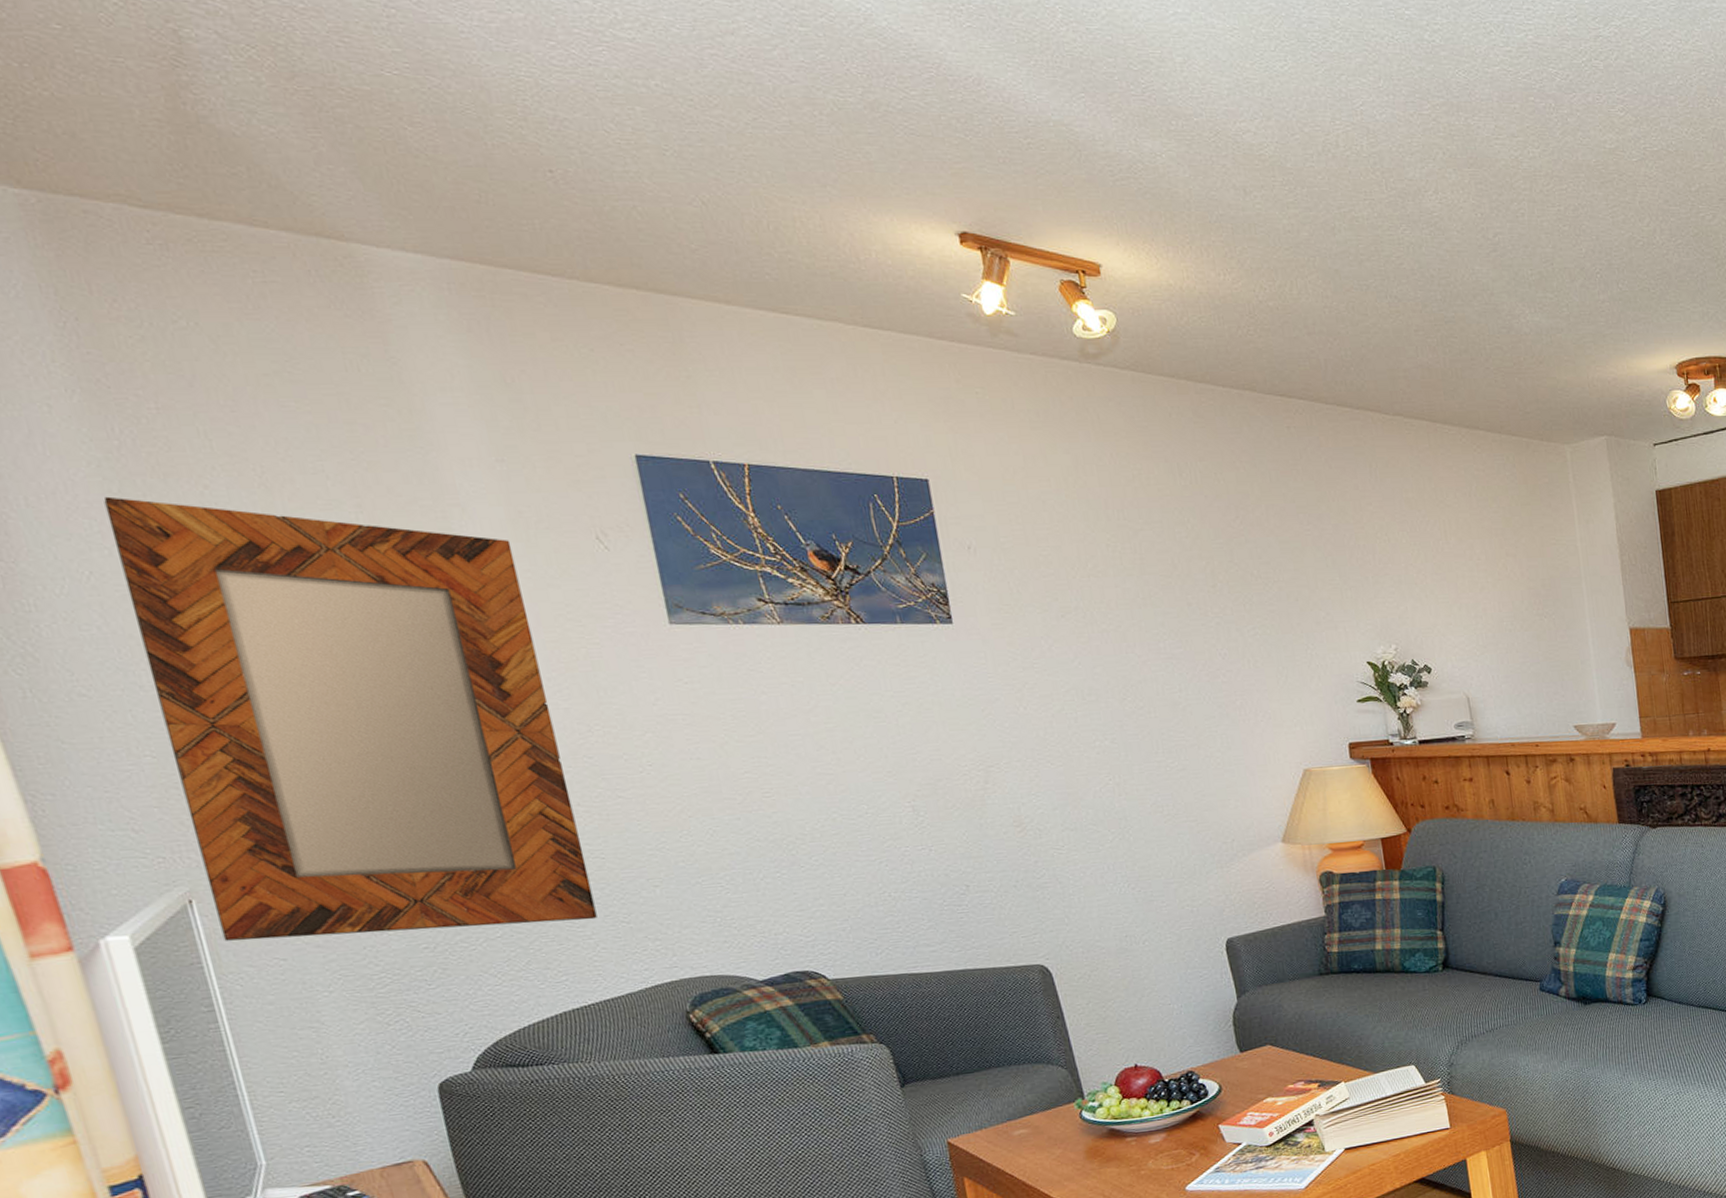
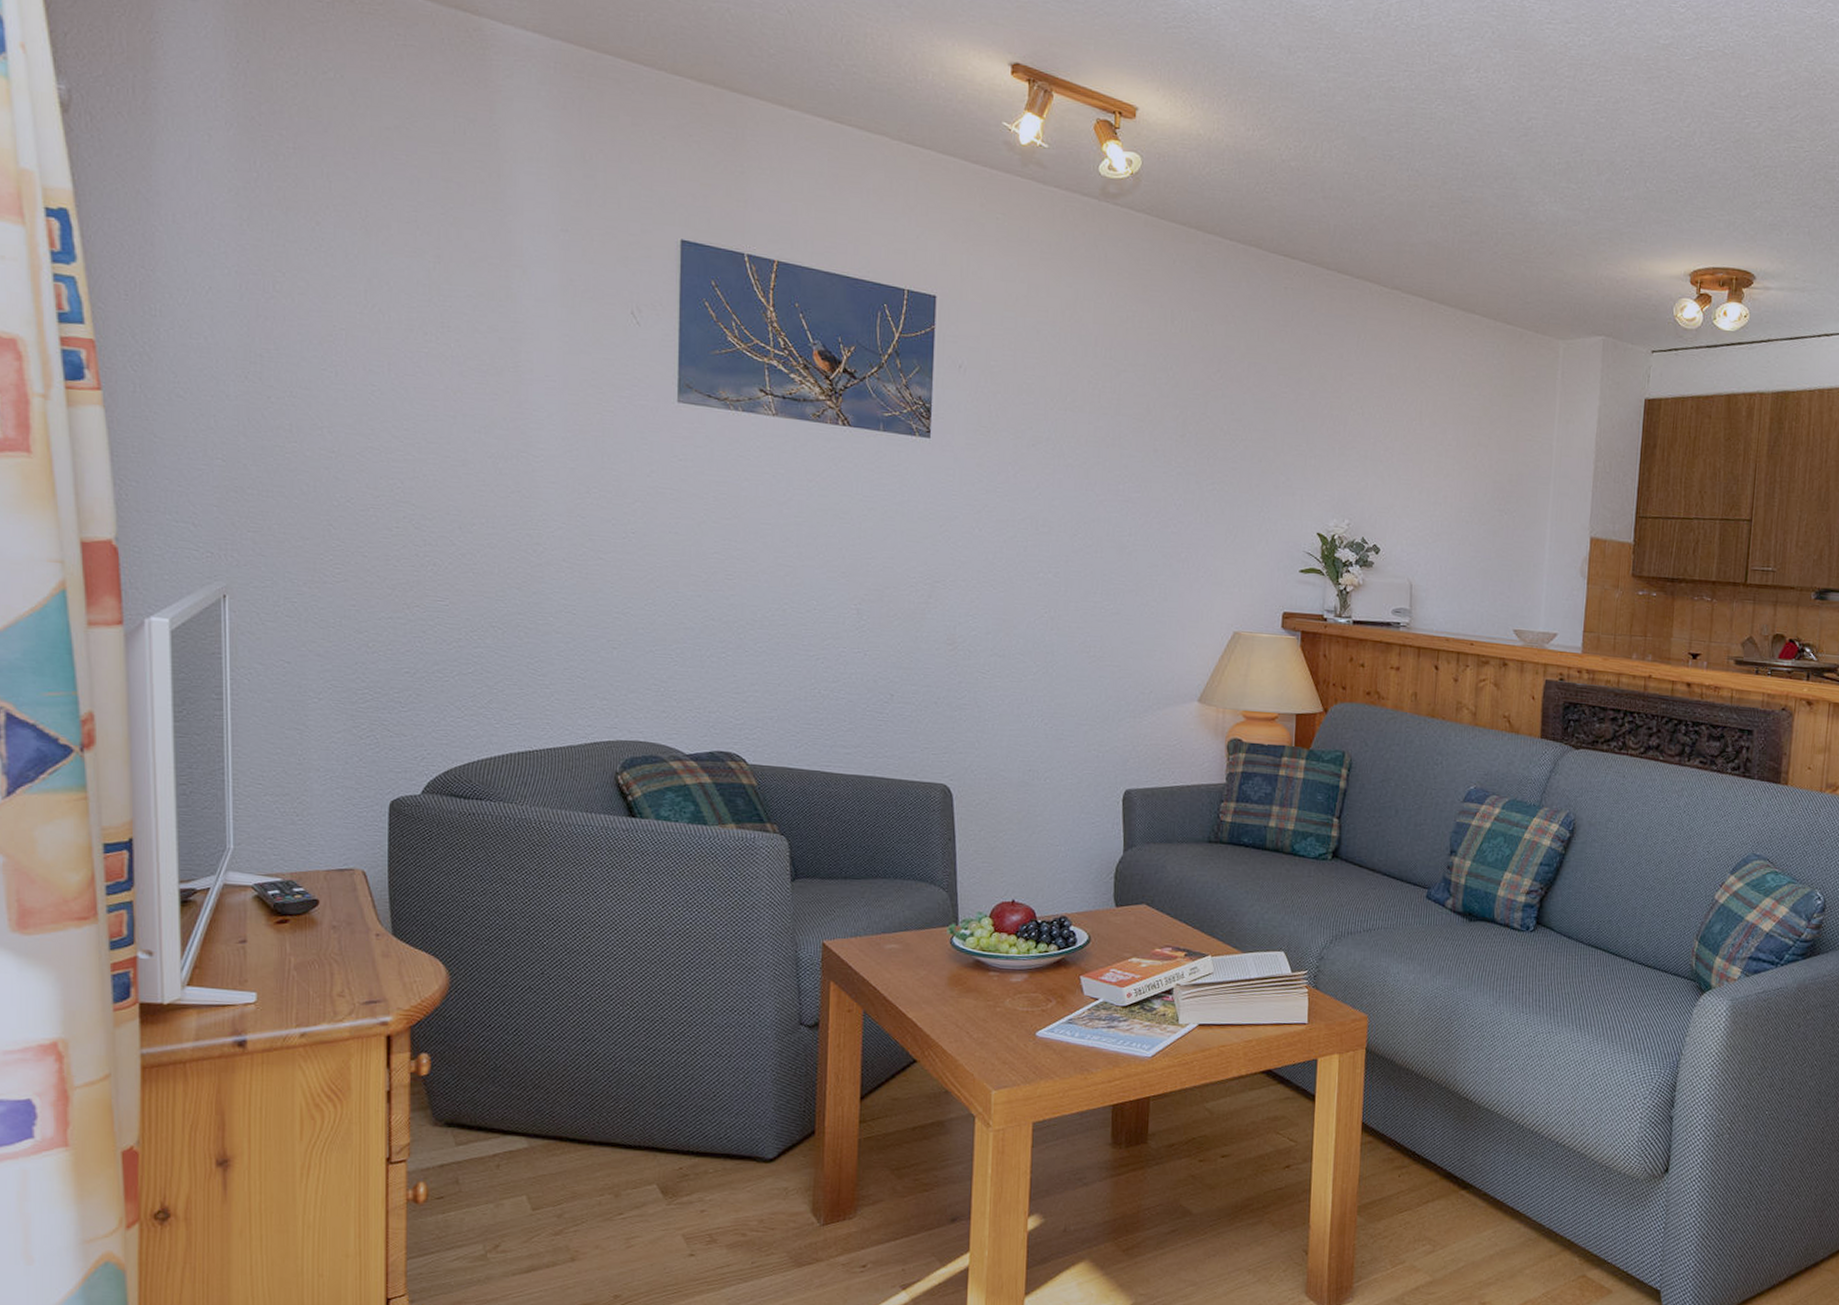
home mirror: present [103,496,597,941] -> none [234,221,559,671]

